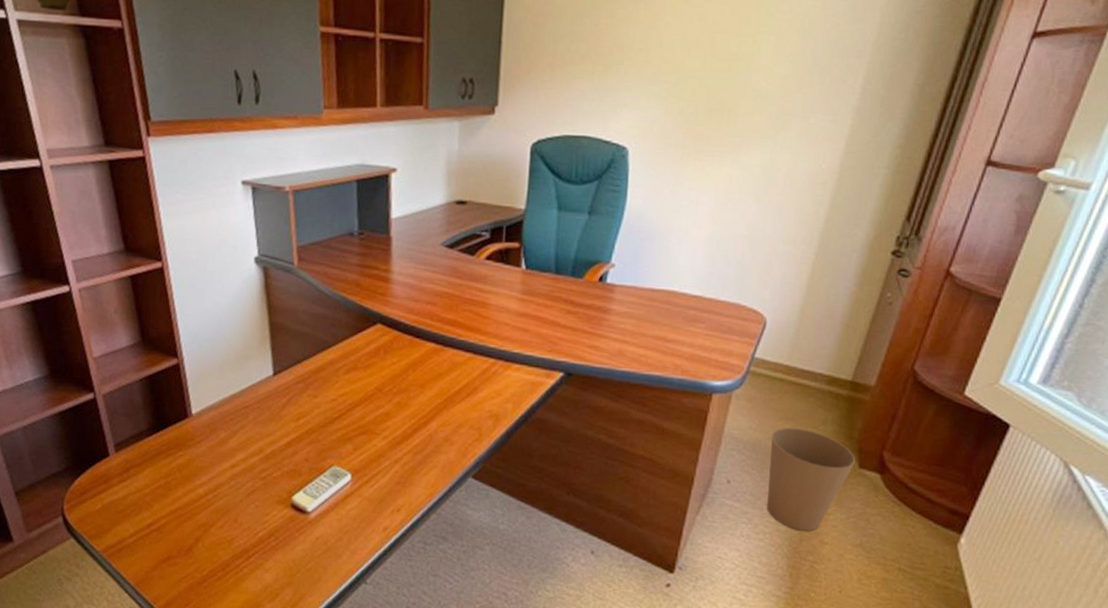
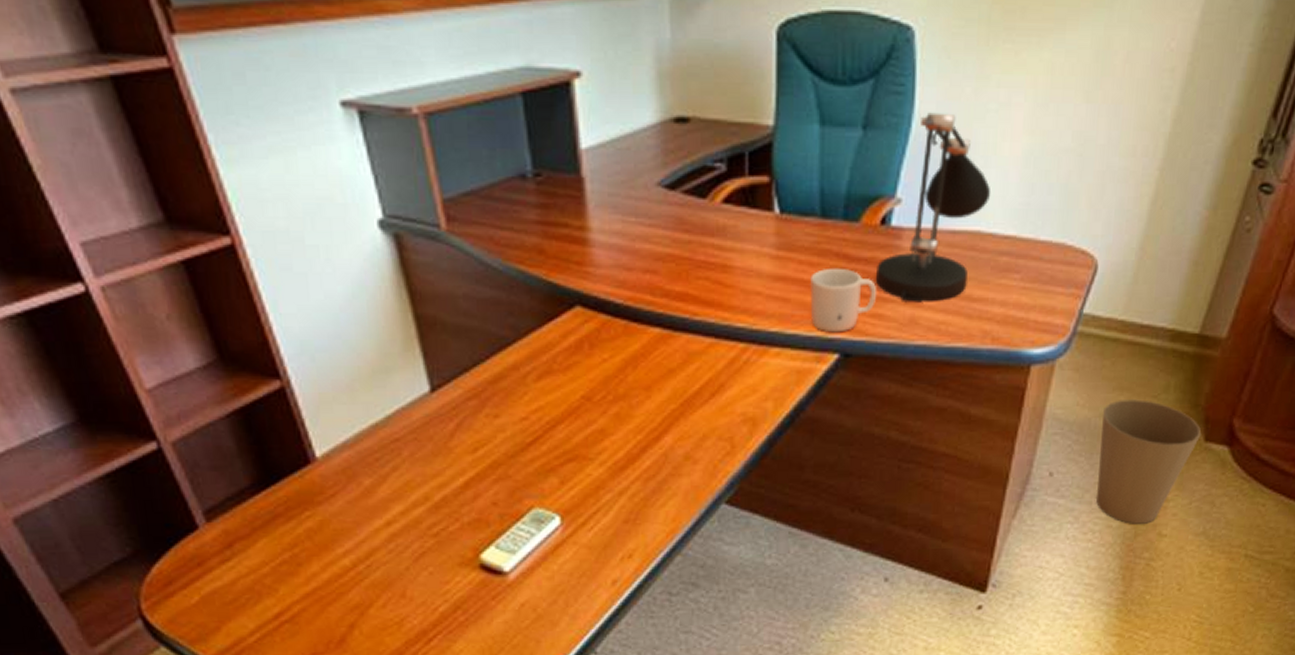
mug: none [543,309,594,357] -> present [809,267,877,333]
desk lamp: none [594,205,683,340] -> present [876,112,991,302]

